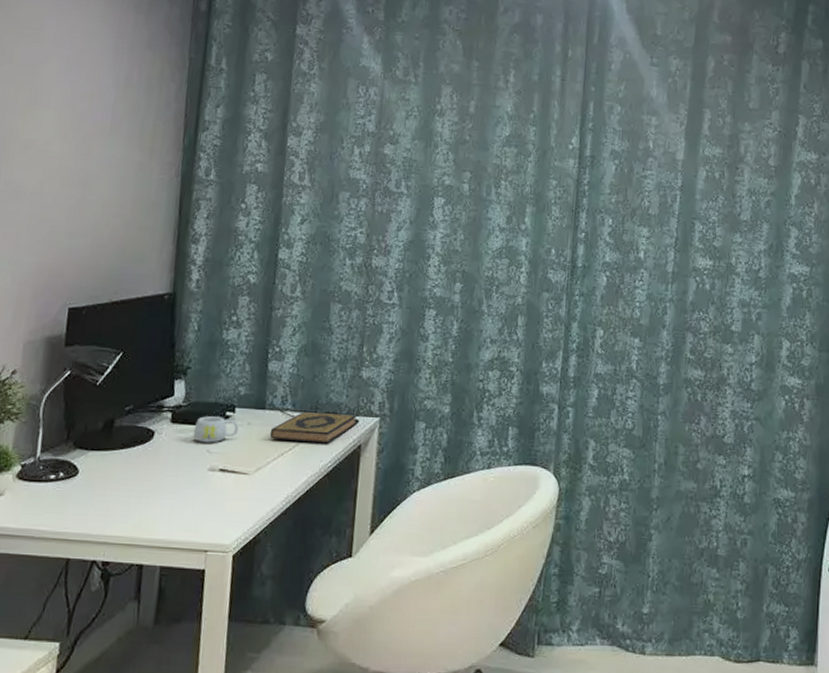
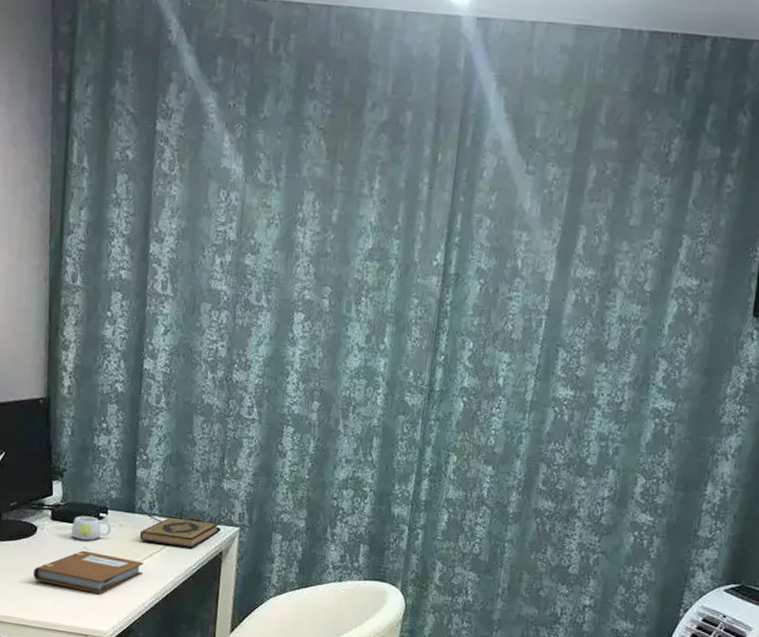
notebook: none [147,454,273,502] -> present [33,550,143,594]

